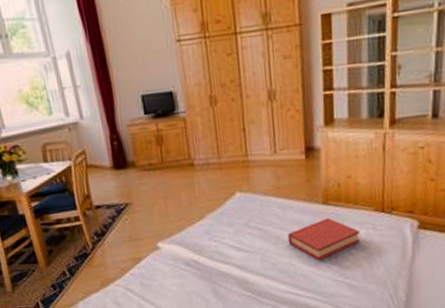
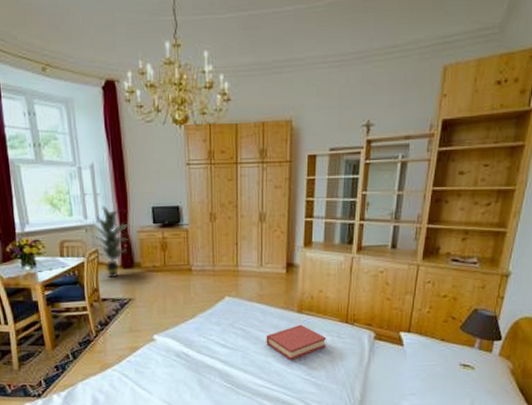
indoor plant: none [69,98,122,181] -> present [86,205,133,277]

